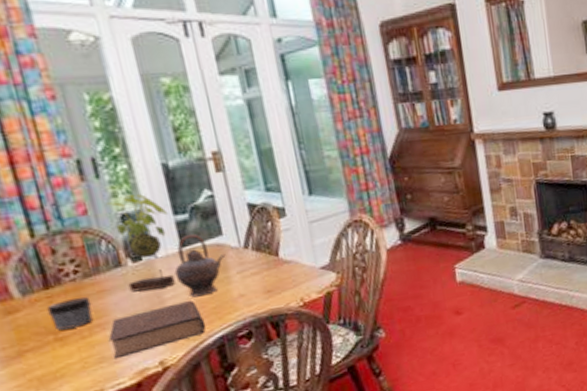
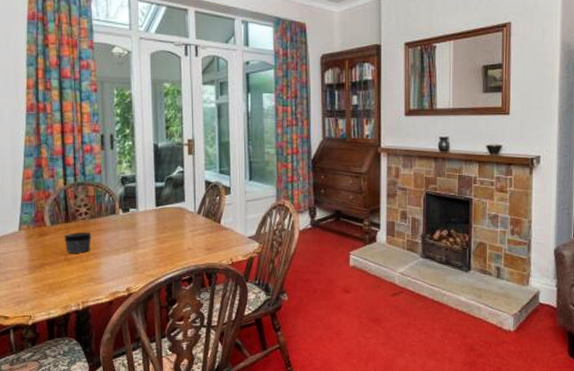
plant: present [106,193,175,292] -> none [114,163,152,234]
book: present [108,299,206,359] -> none [97,246,162,281]
teapot: present [174,233,226,298] -> none [148,197,184,245]

